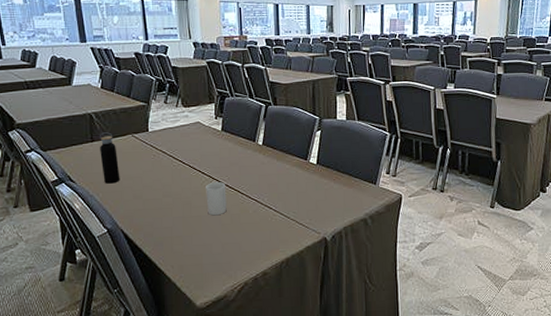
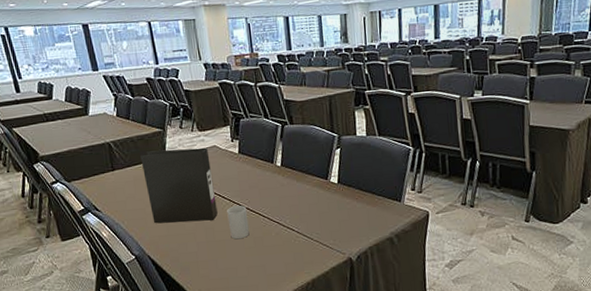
water bottle: present [100,132,120,184] -> none [120,160,143,212]
binder: none [122,123,196,197] -> present [140,147,218,224]

